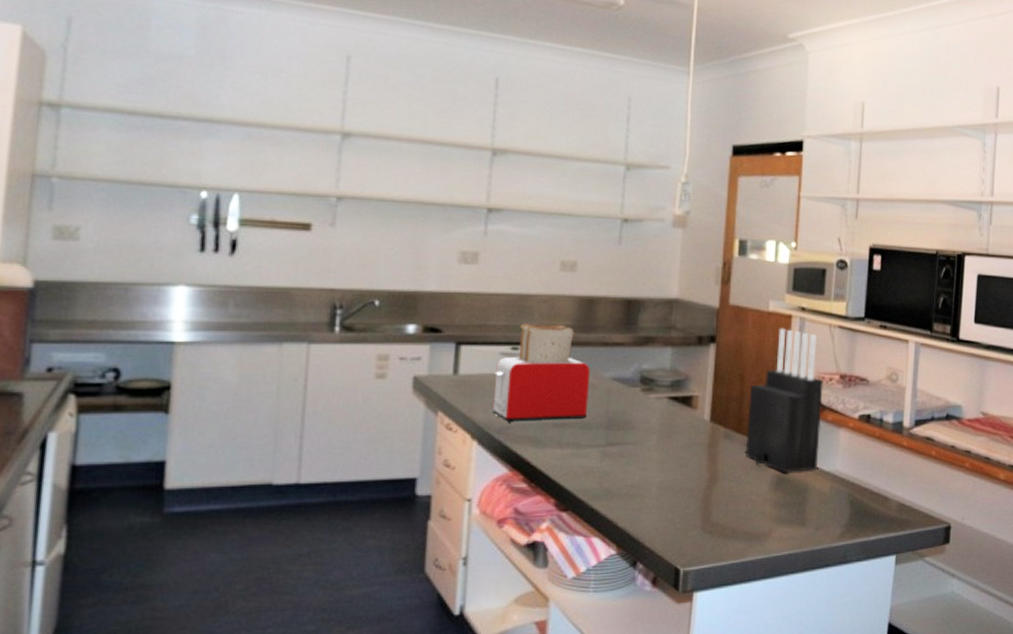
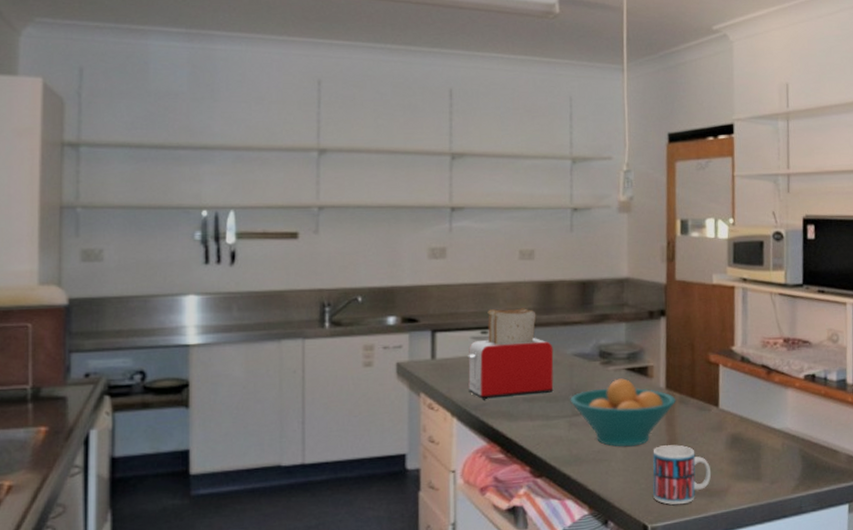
fruit bowl: none [604,408,721,483] -> present [570,378,676,447]
mug: none [687,483,753,548] -> present [652,445,712,505]
knife block: present [745,328,824,474] -> none [700,298,770,433]

